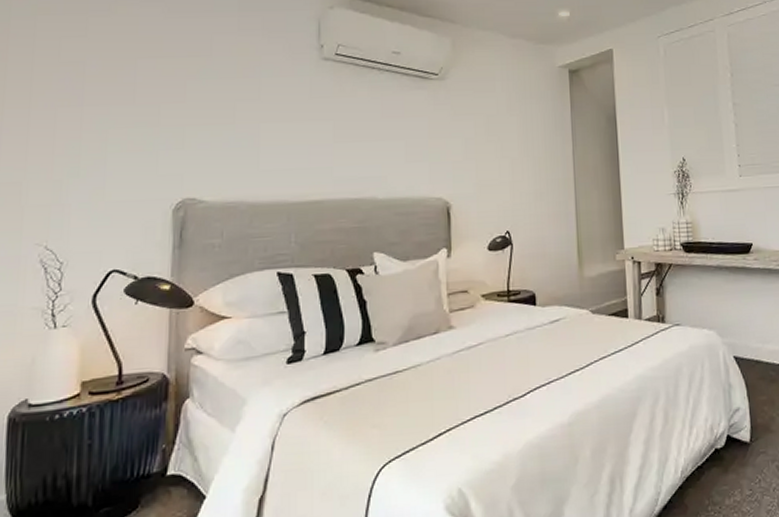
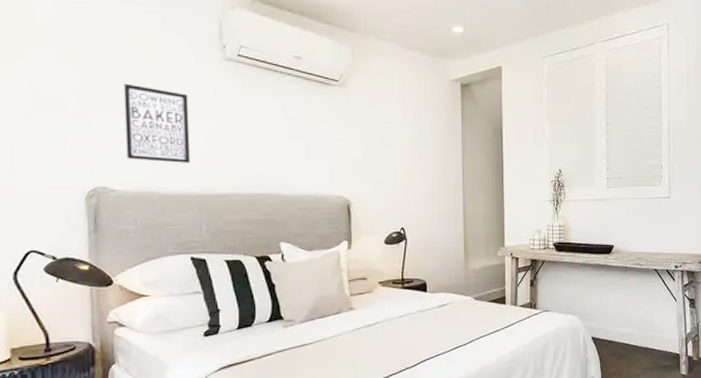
wall art: none [217,89,284,170] -> present [123,83,191,163]

